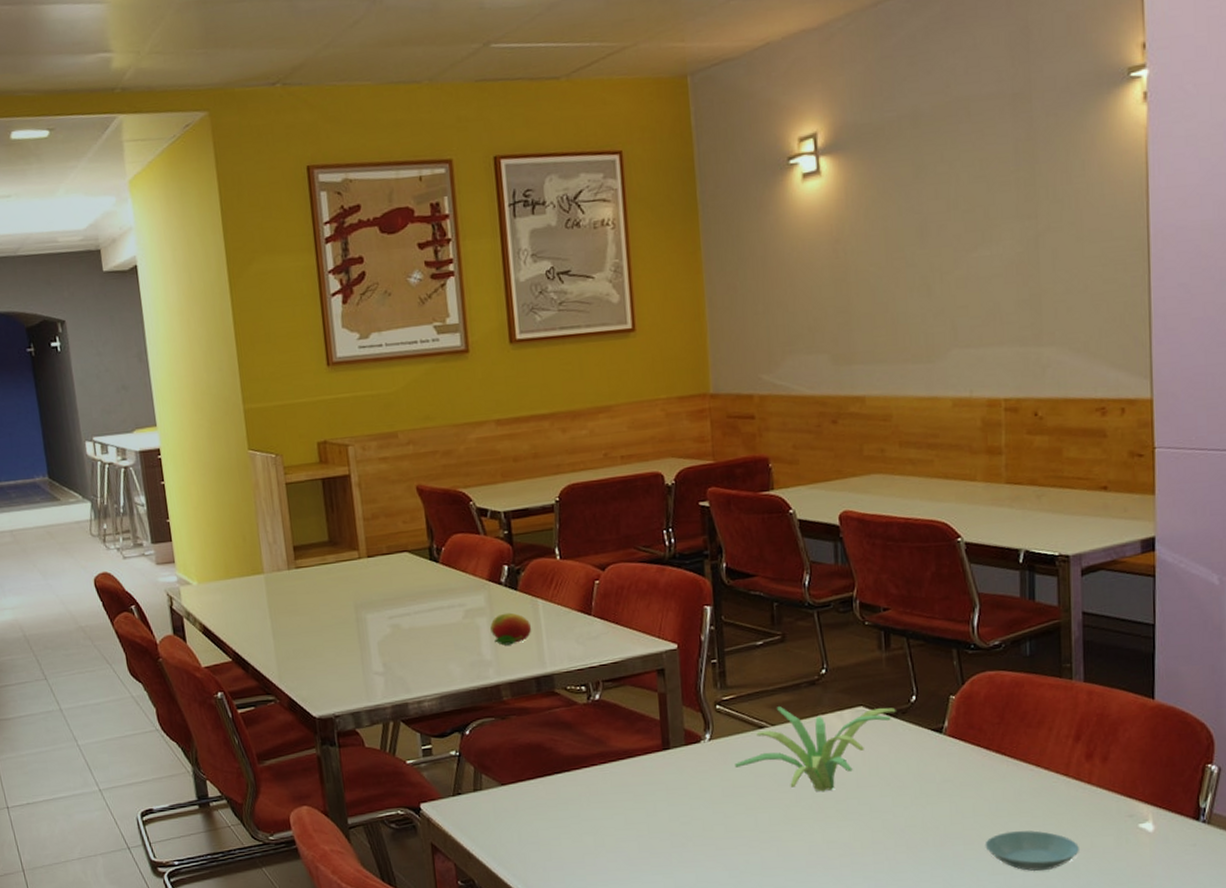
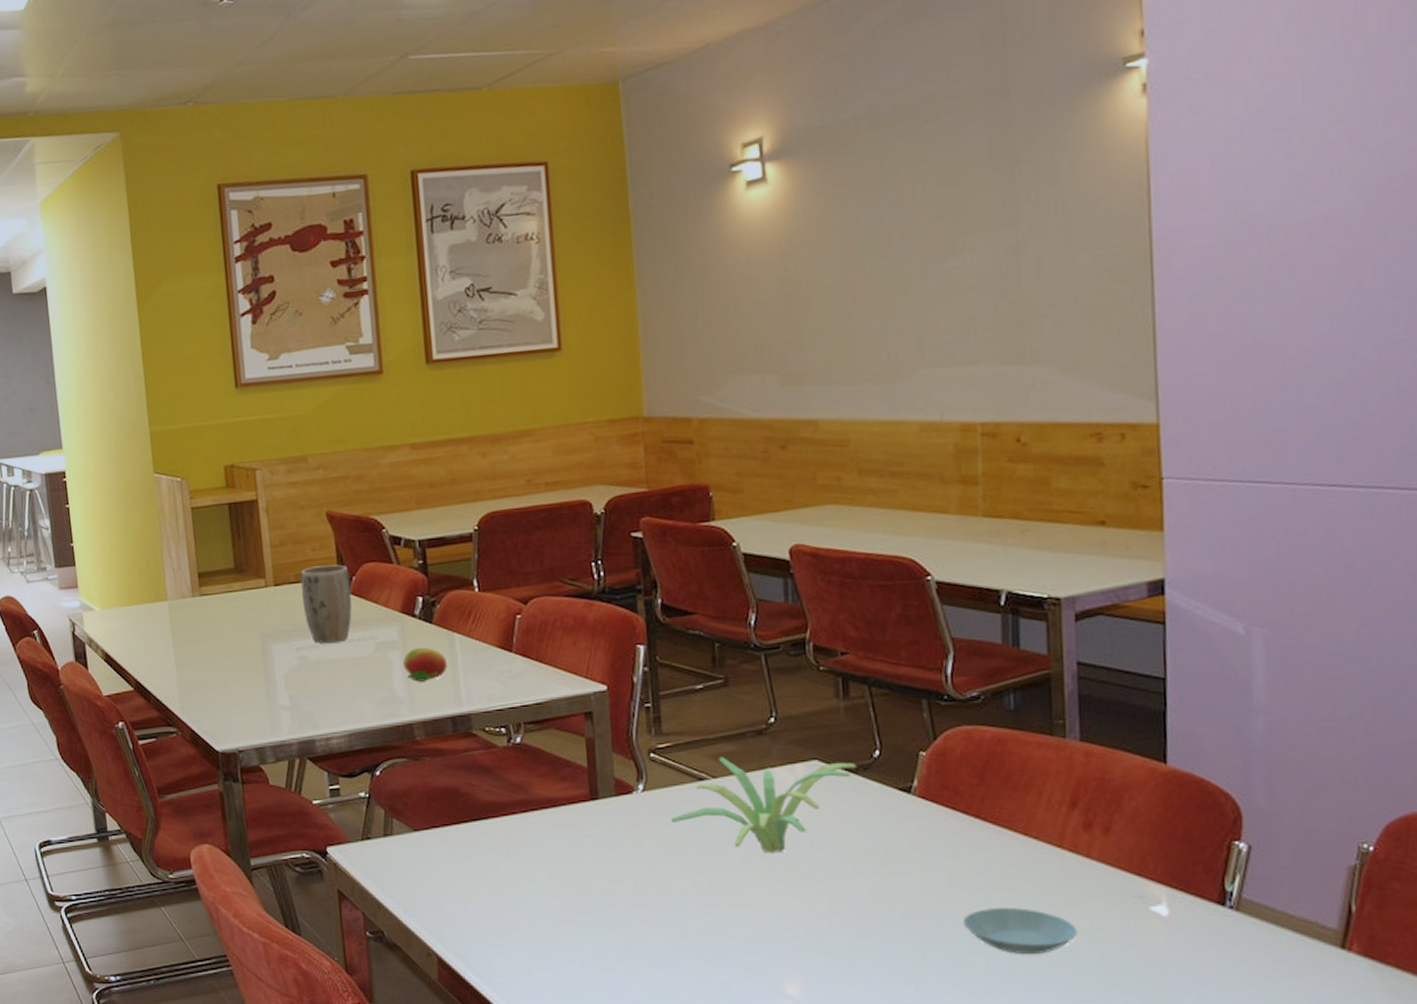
plant pot: none [392,536,442,611] -> present [300,564,352,643]

